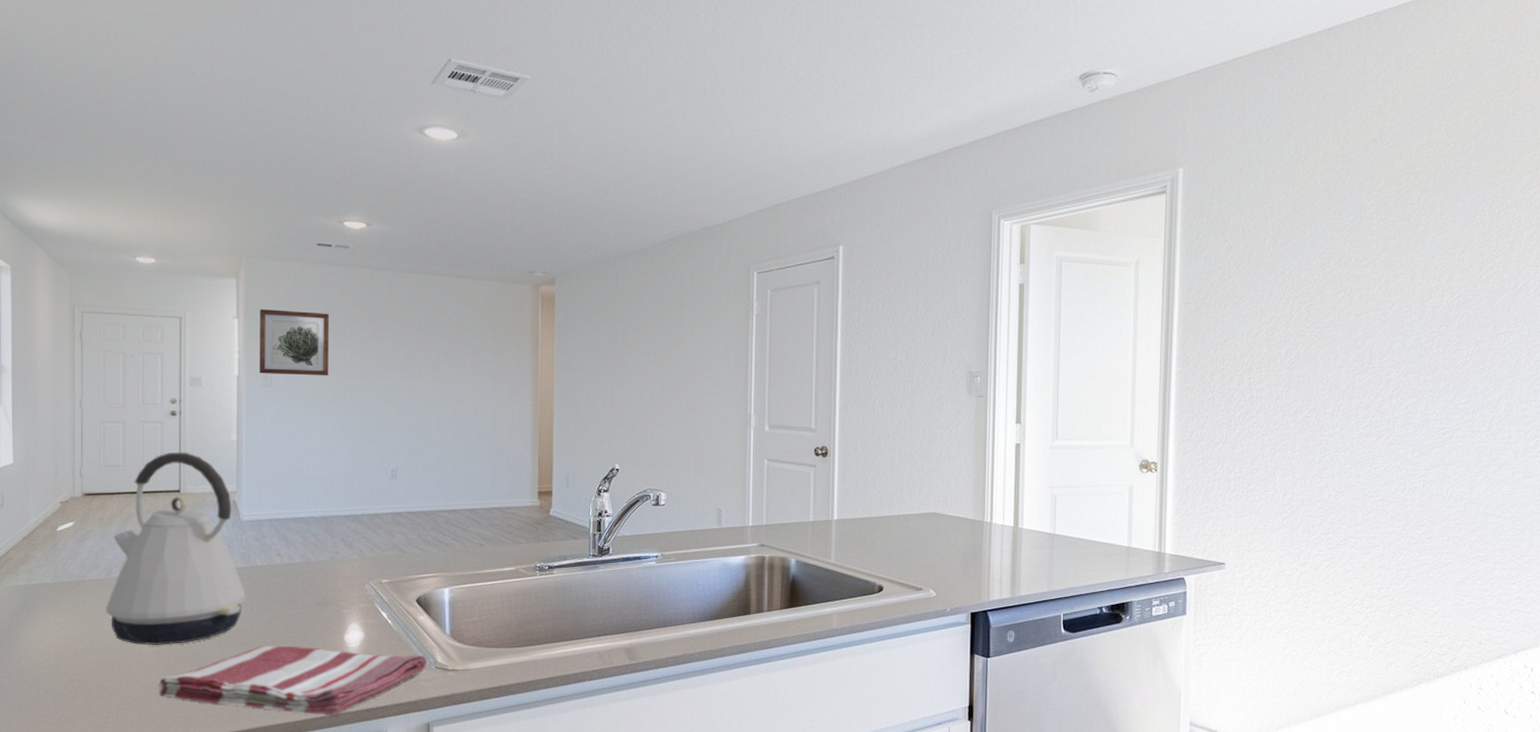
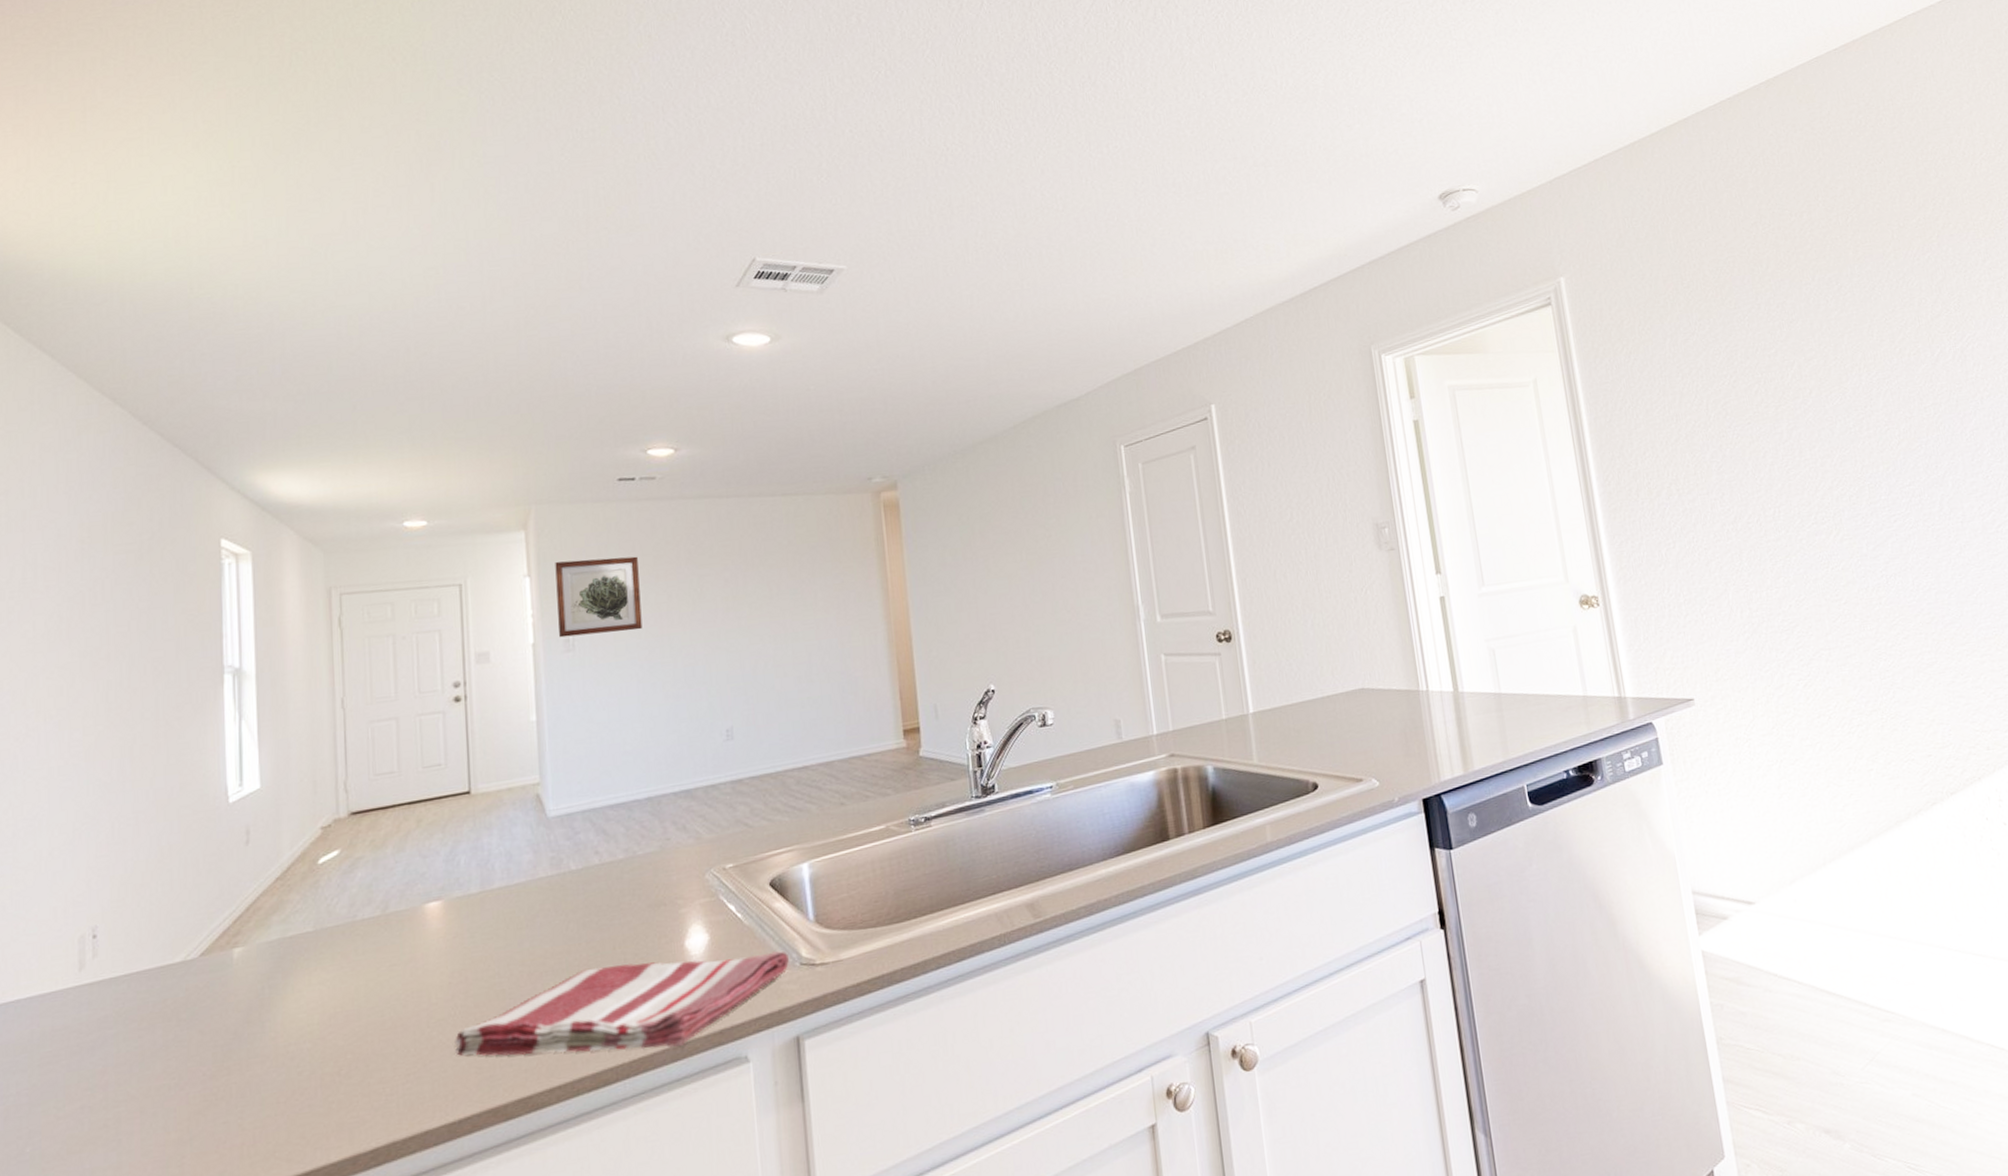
kettle: present [105,452,246,646] -> none [382,743,560,994]

